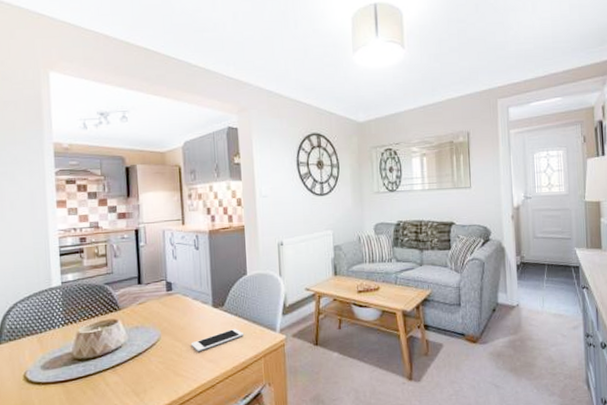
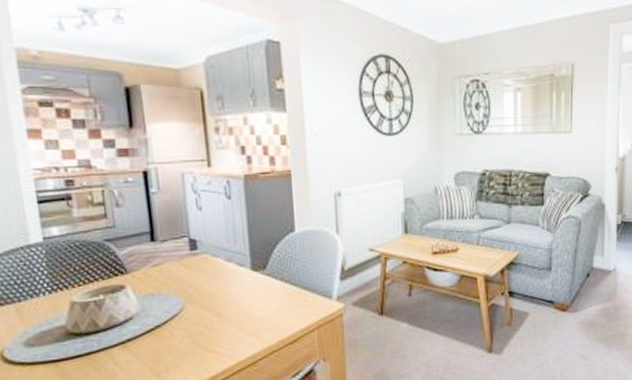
cell phone: present [190,328,243,352] -> none [224,295,291,324]

